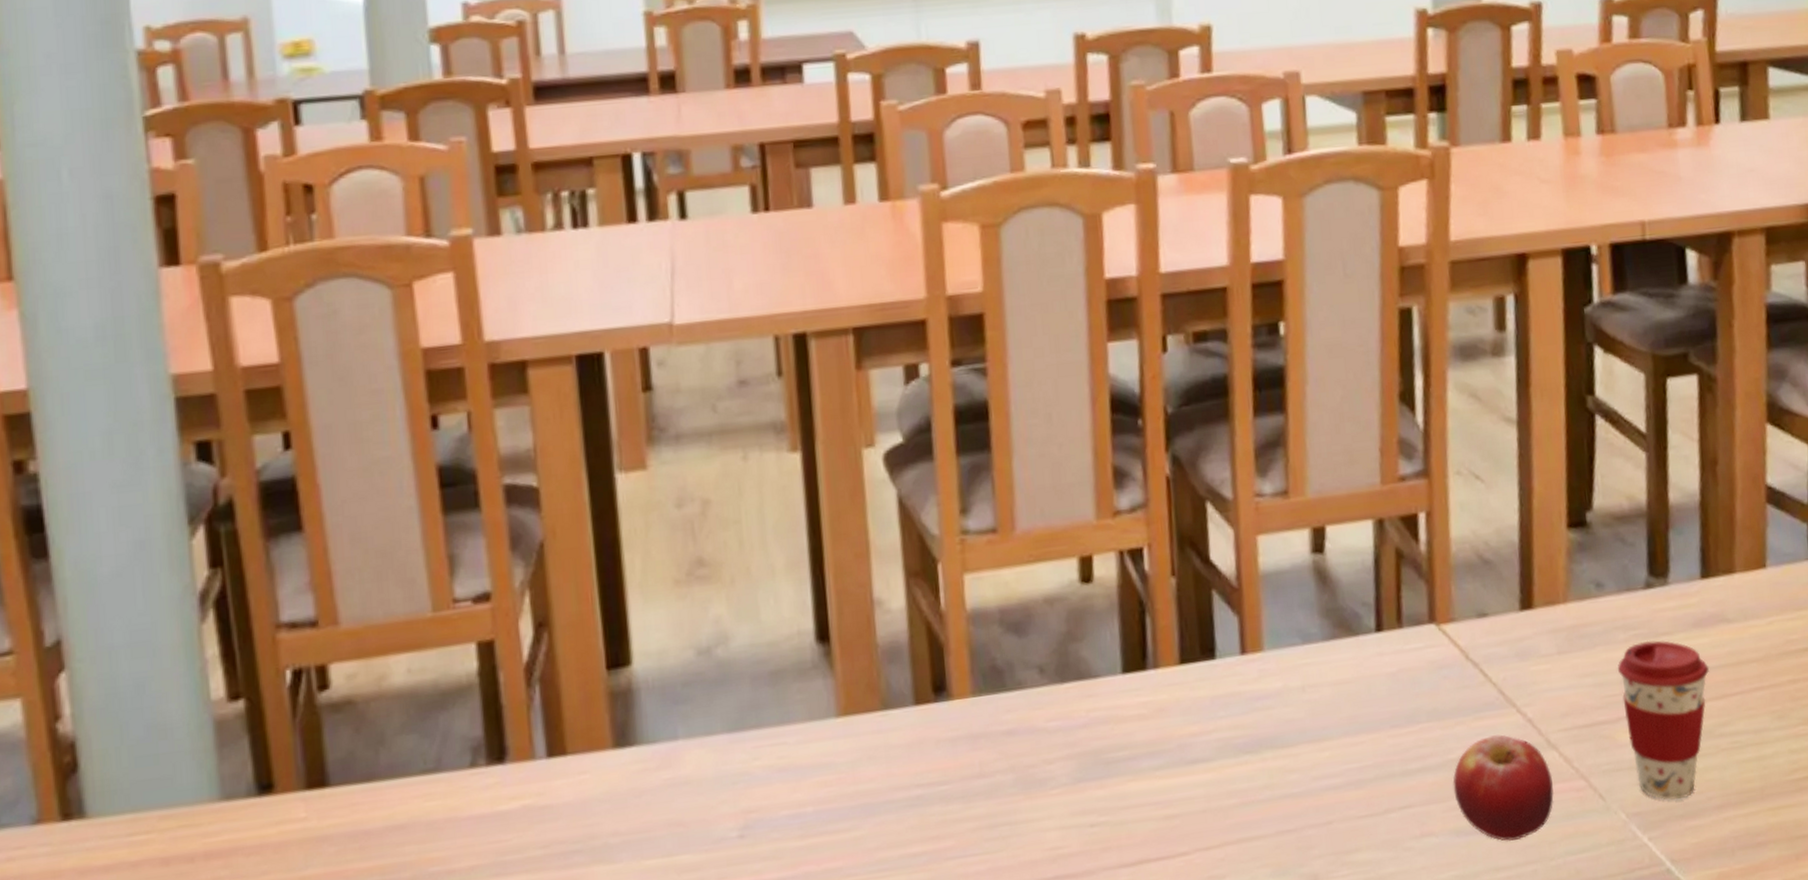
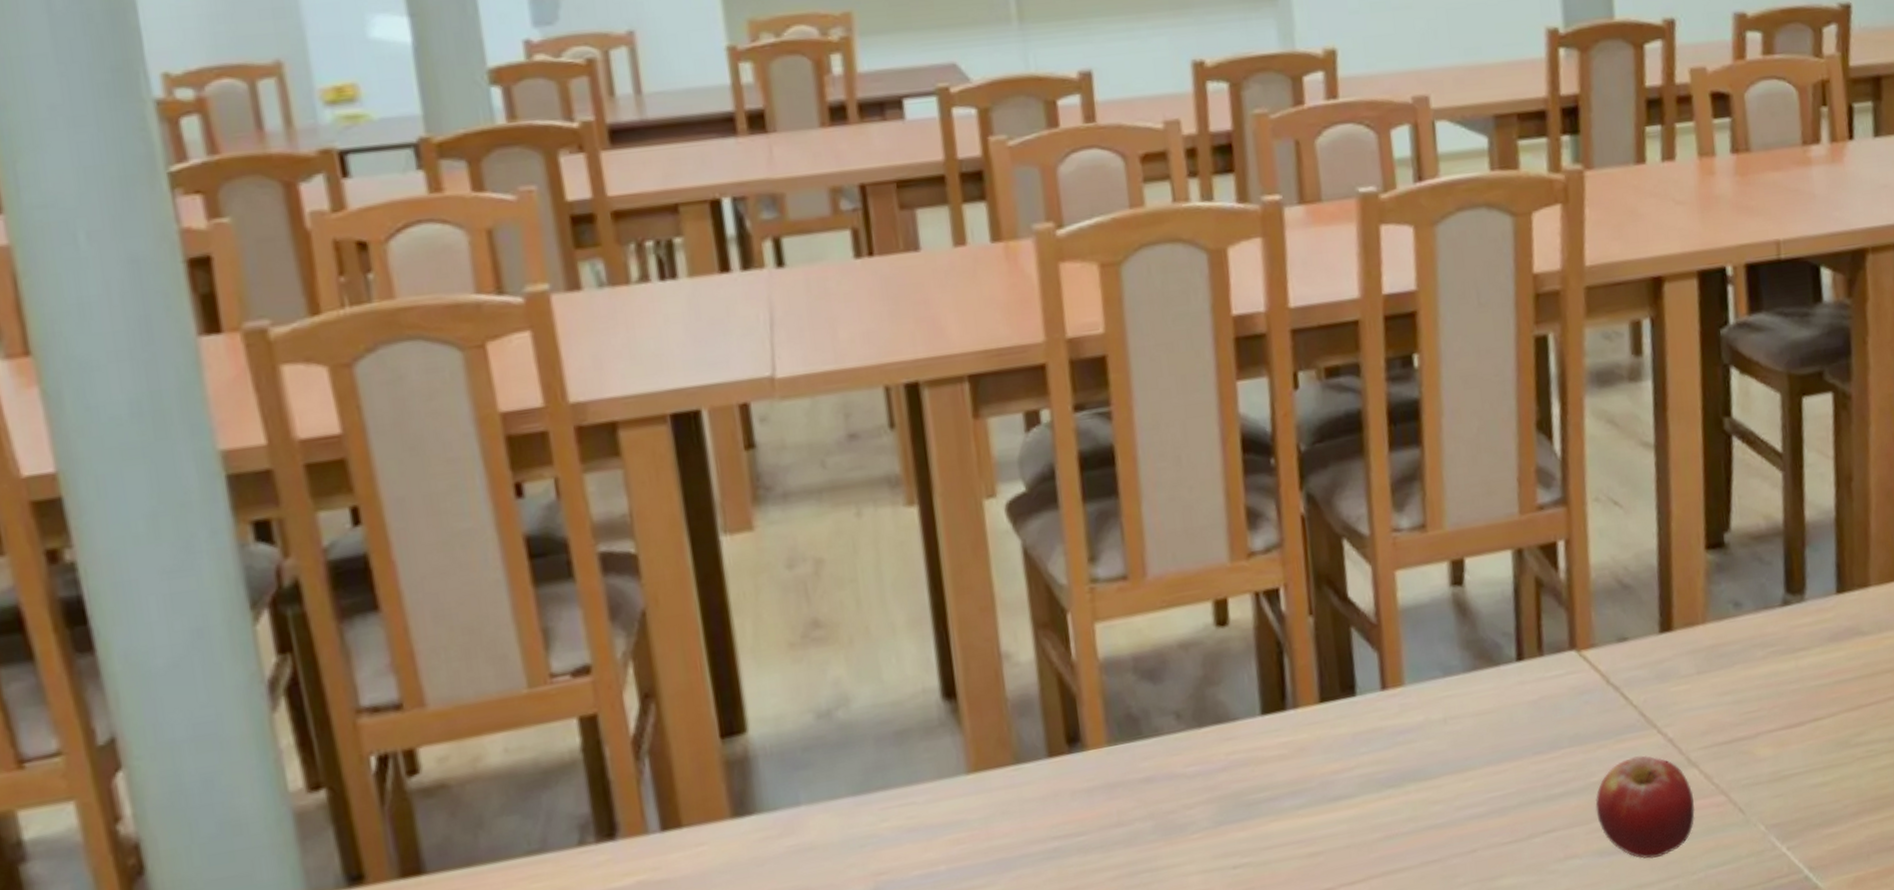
coffee cup: present [1617,640,1710,801] -> none [1755,656,1846,811]

